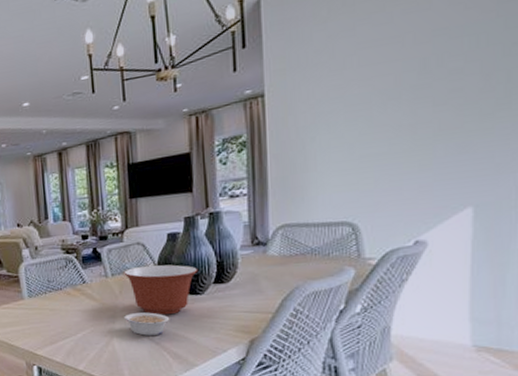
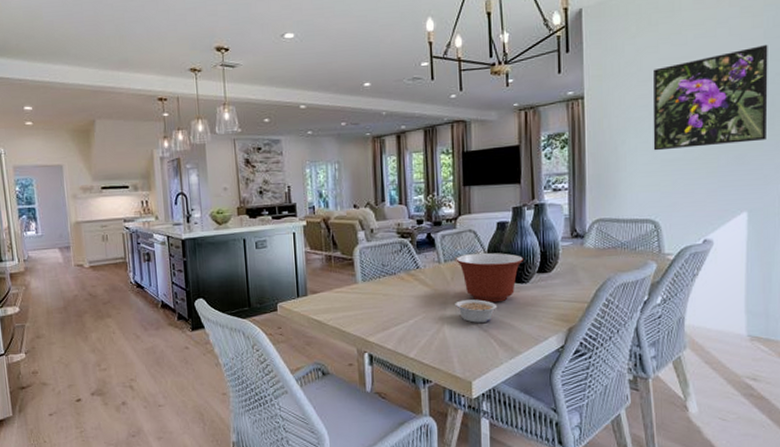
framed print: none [349,11,502,146] -> present [653,45,768,151]

